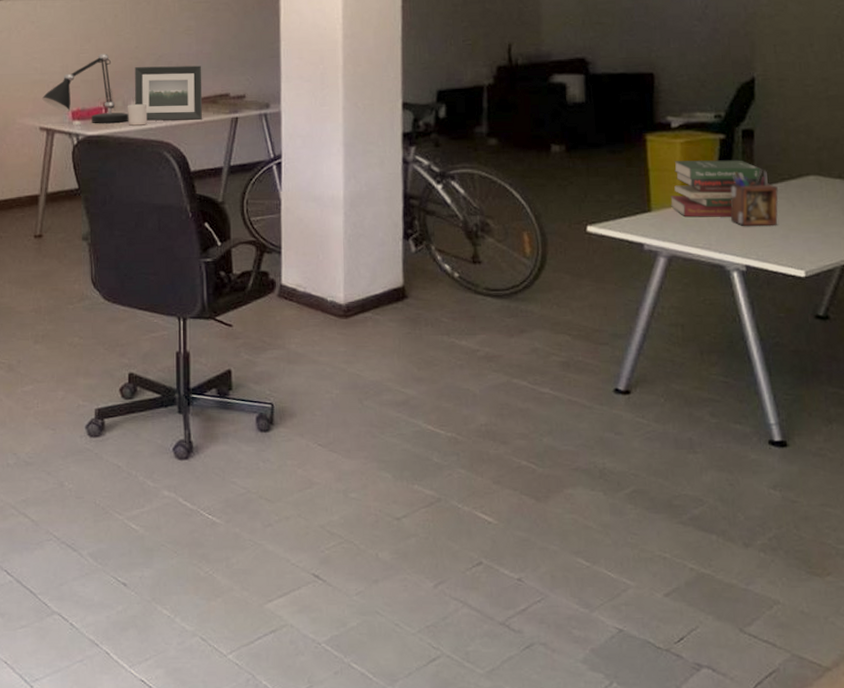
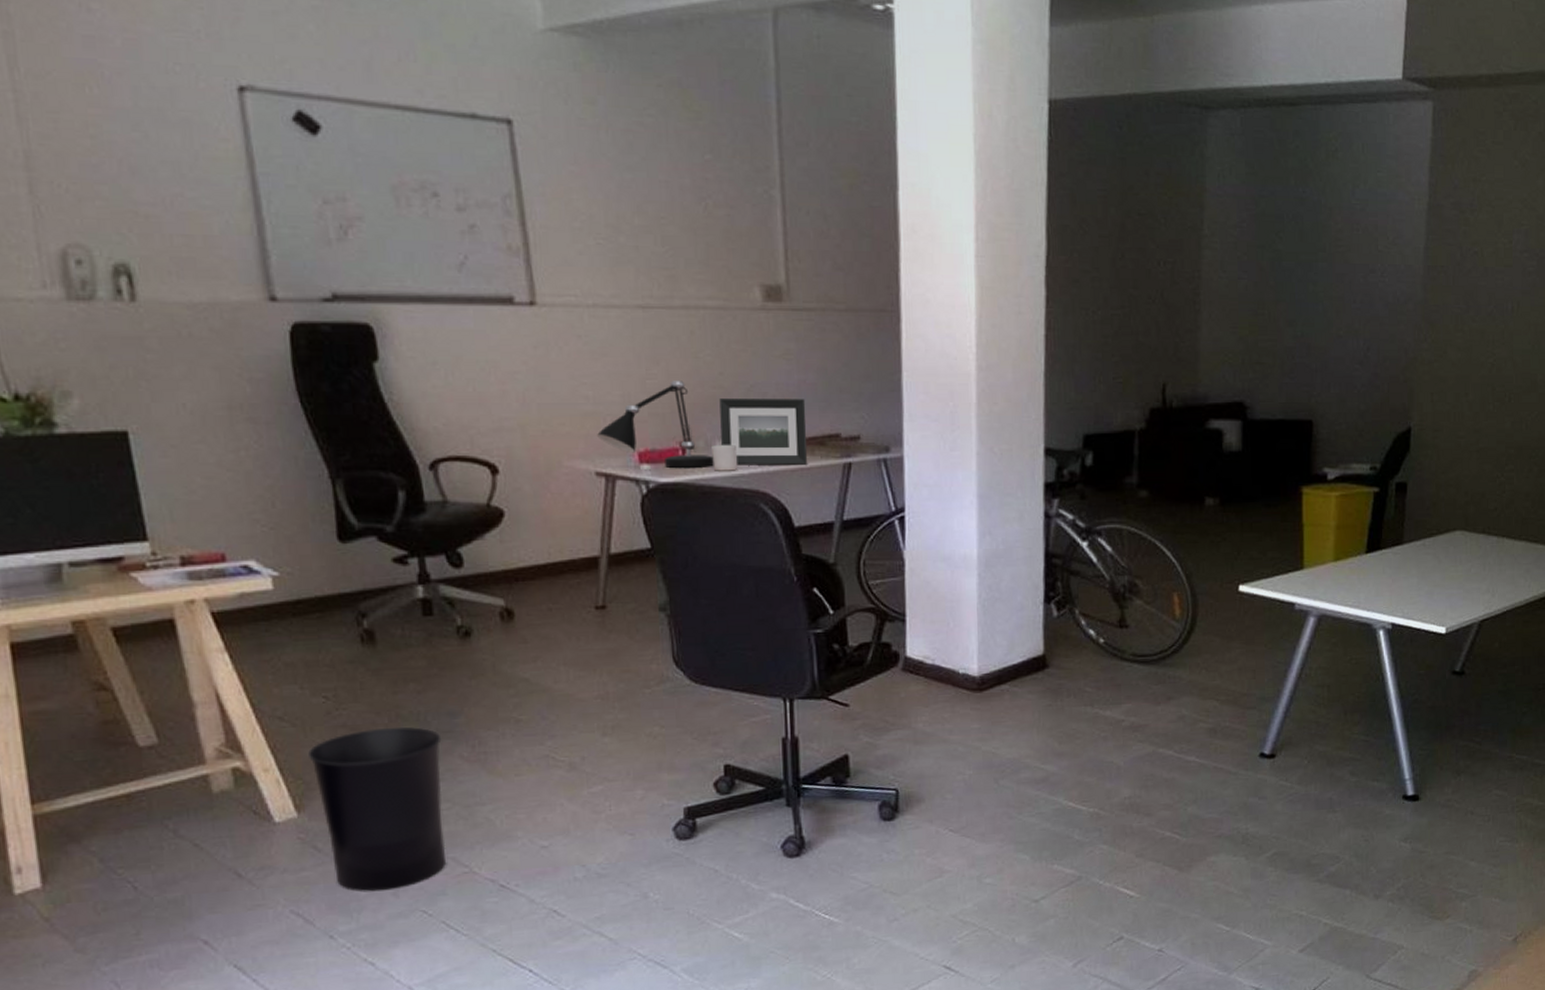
books: present [670,160,761,217] -> none [1322,514,1411,575]
desk organizer: present [730,168,779,227] -> none [1380,523,1426,584]

